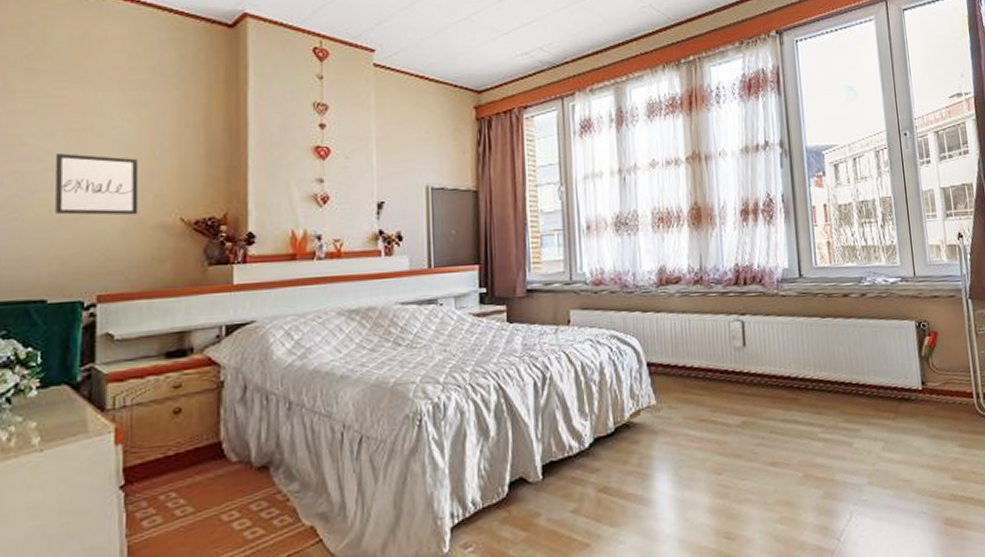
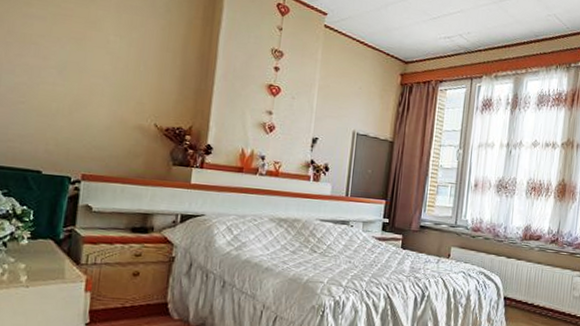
wall art: present [54,153,139,216] -> none [55,55,125,116]

